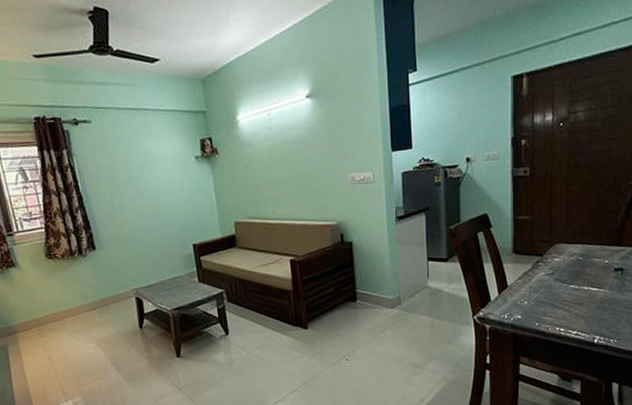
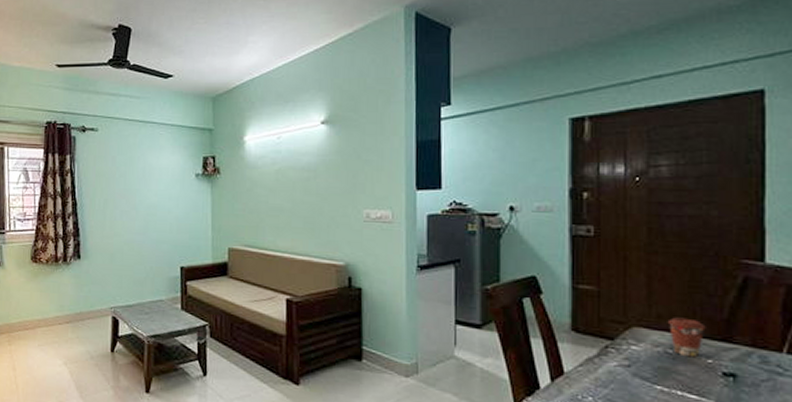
coffee cup: none [579,231,605,261] -> present [667,317,706,358]

